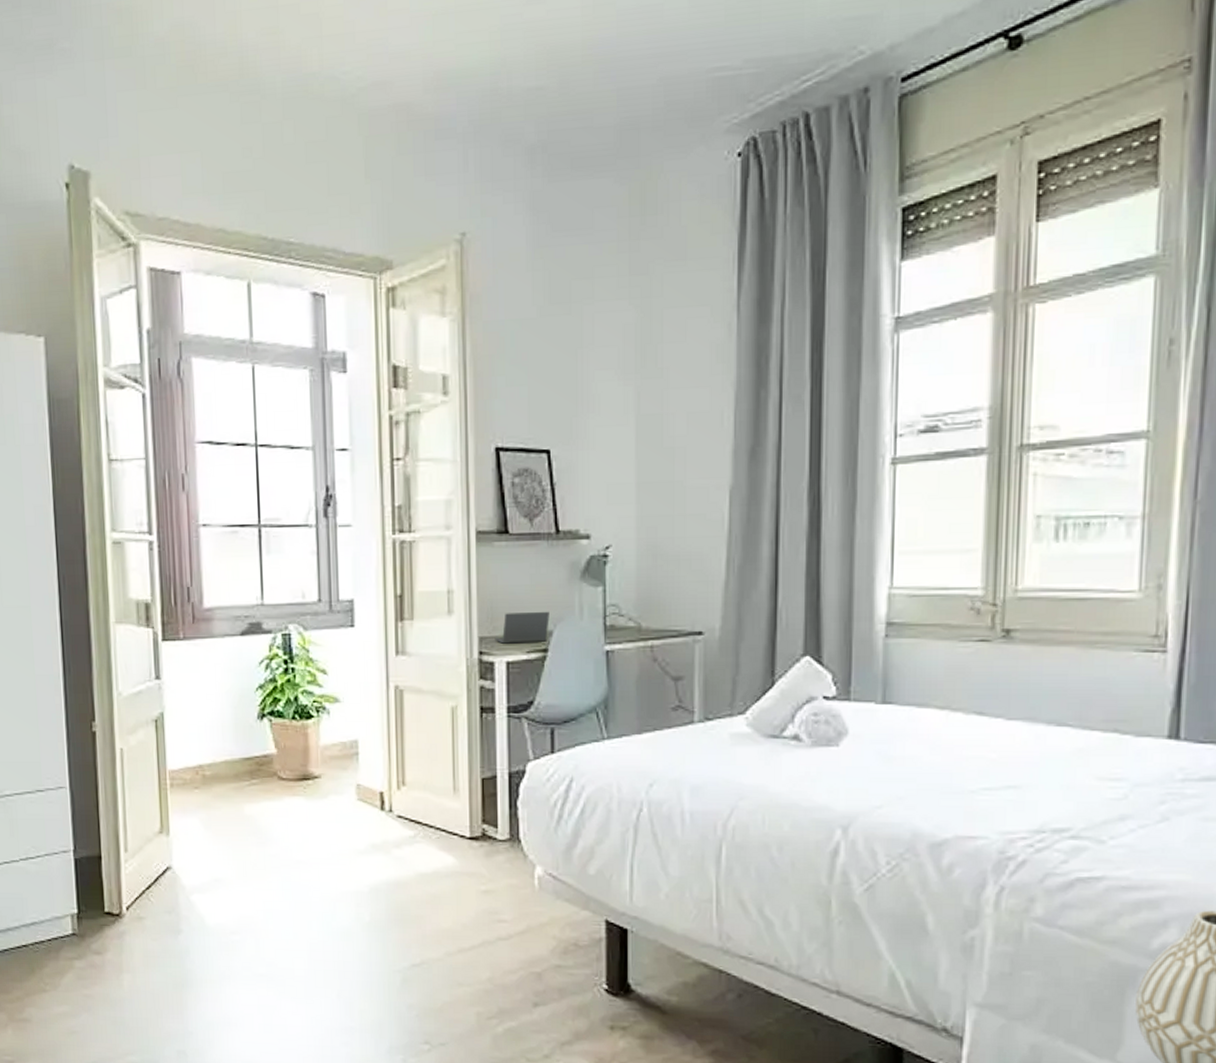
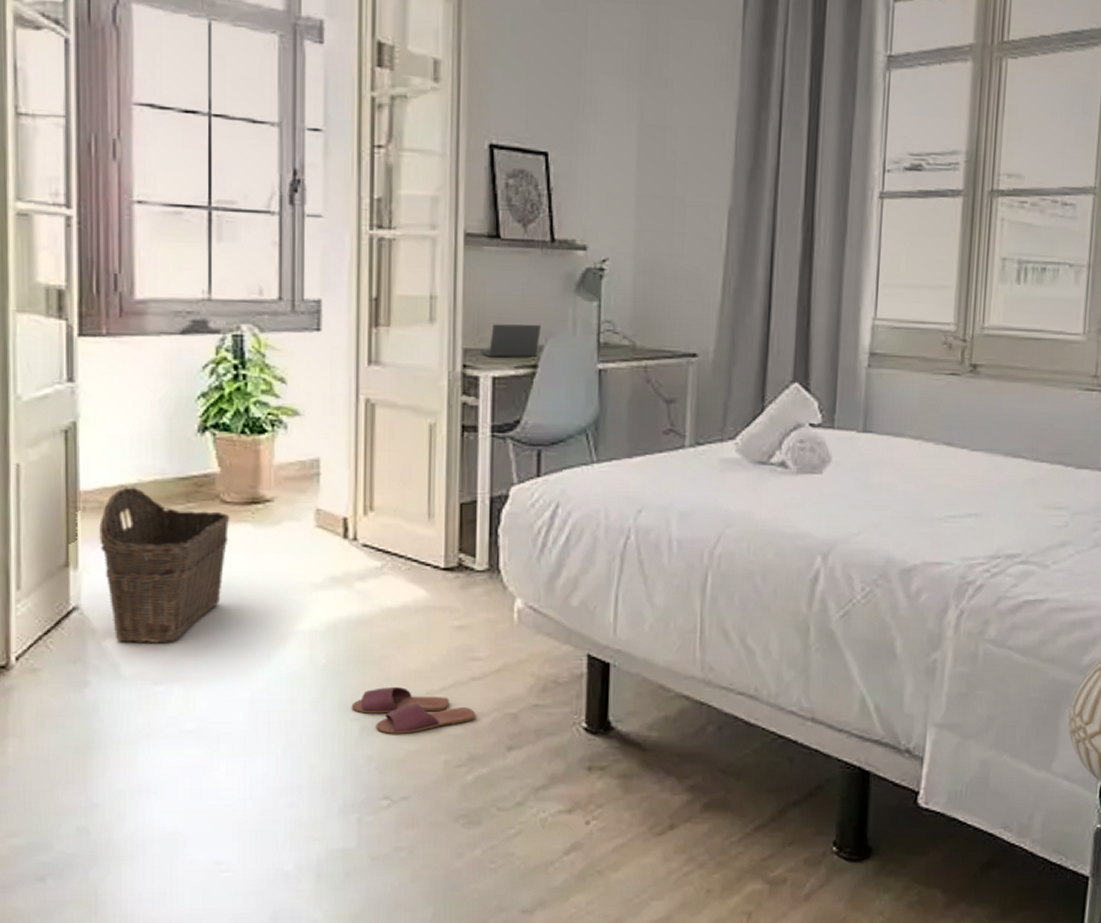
wicker basket: none [184,766,286,899] -> present [99,487,230,643]
slippers: none [393,944,504,986] -> present [351,687,476,734]

